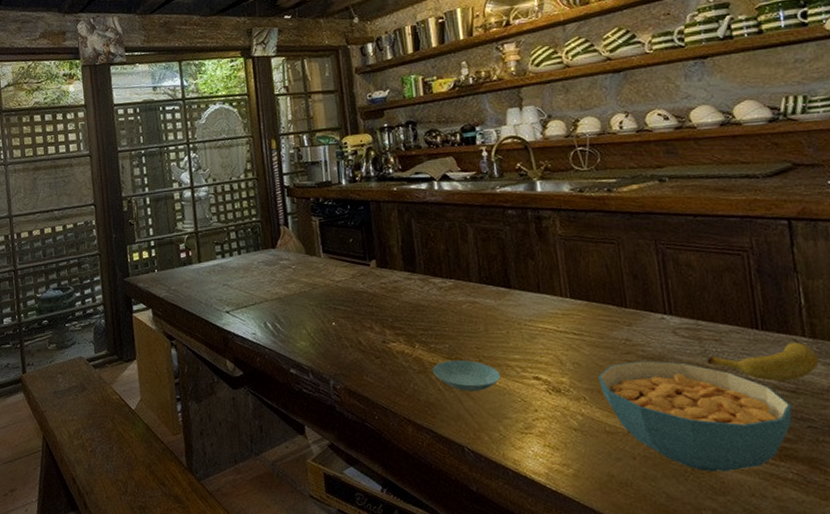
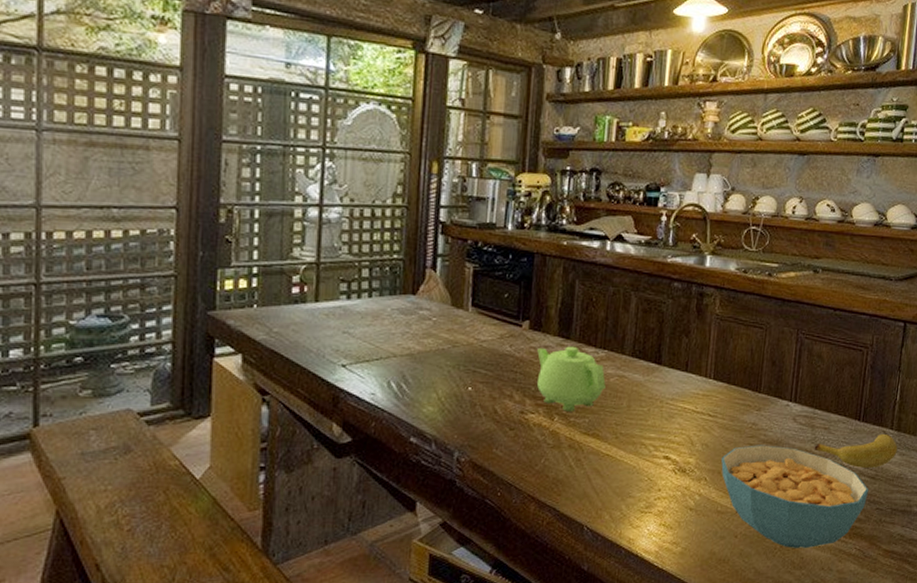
teapot: none [388,278,459,339] -> present [537,346,606,412]
saucer: present [432,359,501,391] -> none [566,435,634,469]

